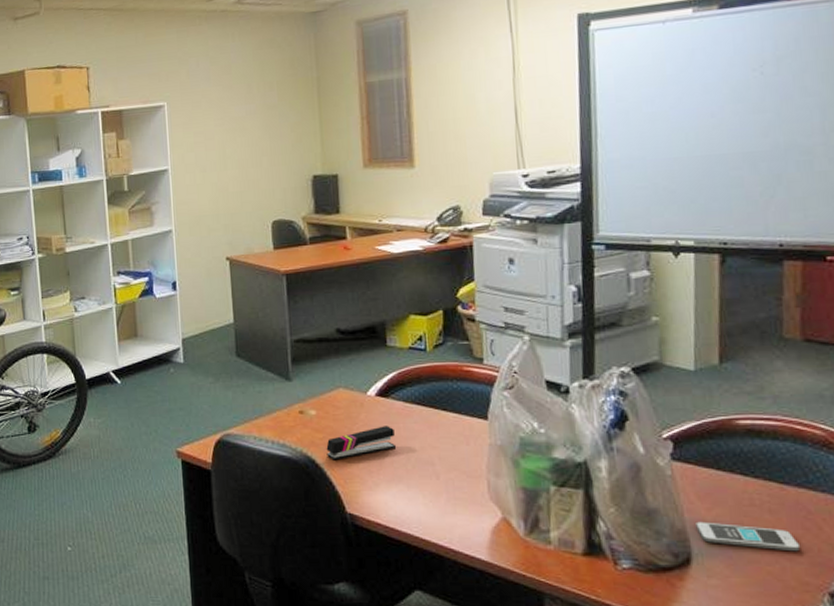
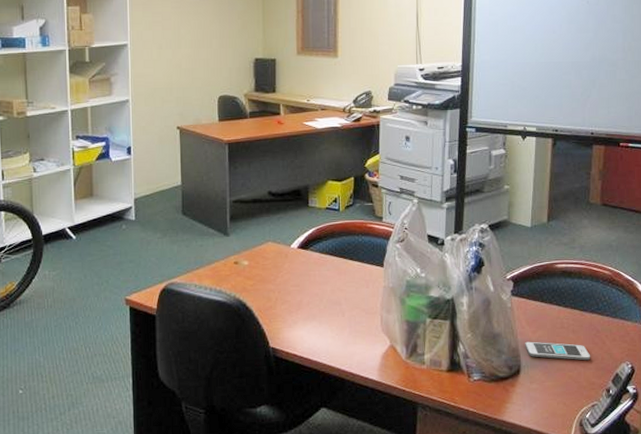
stapler: present [326,426,397,461] -> none [255,273,313,304]

